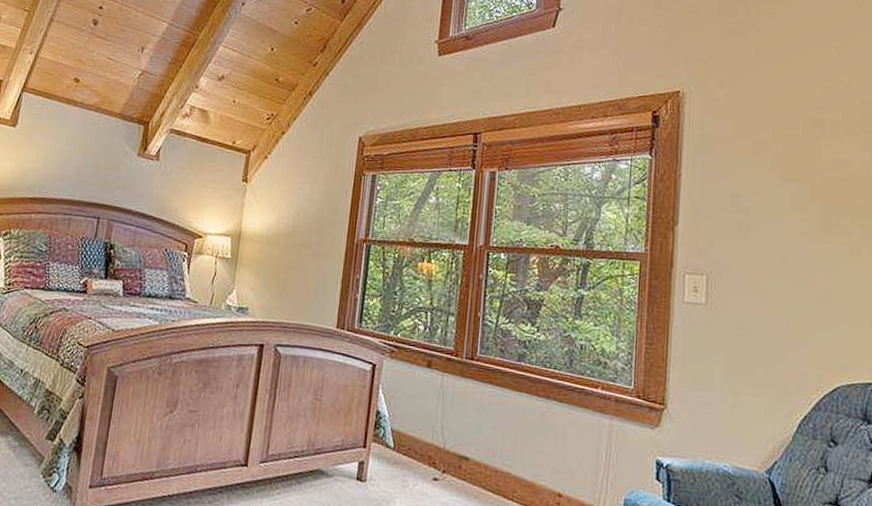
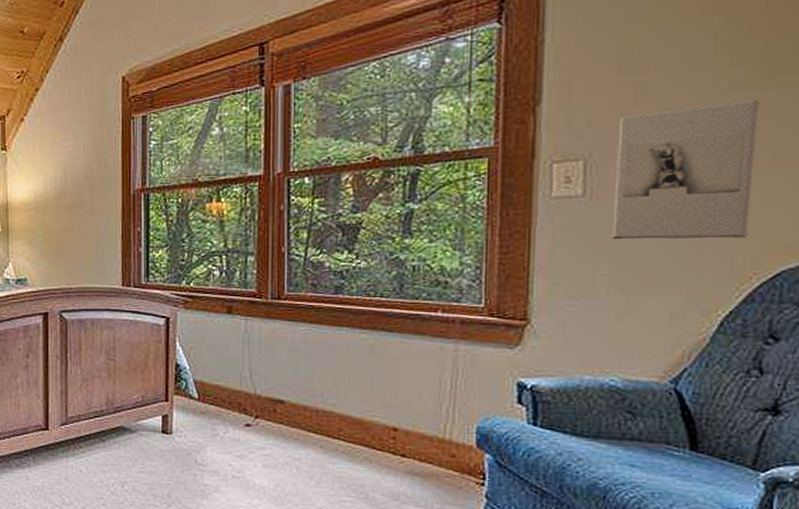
wall sculpture: none [725,245,820,357] -> present [612,99,759,240]

